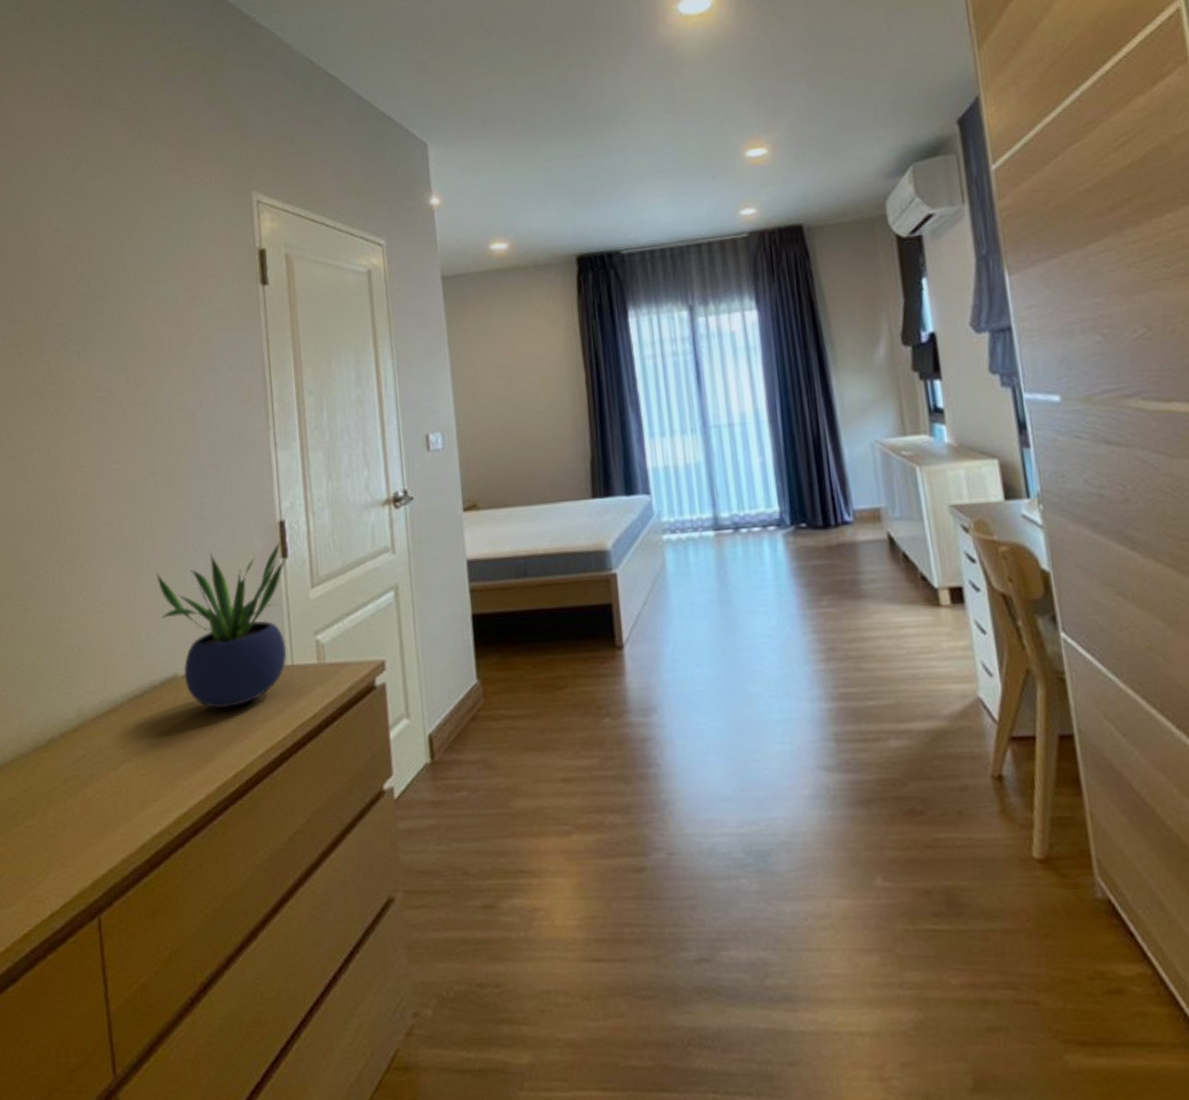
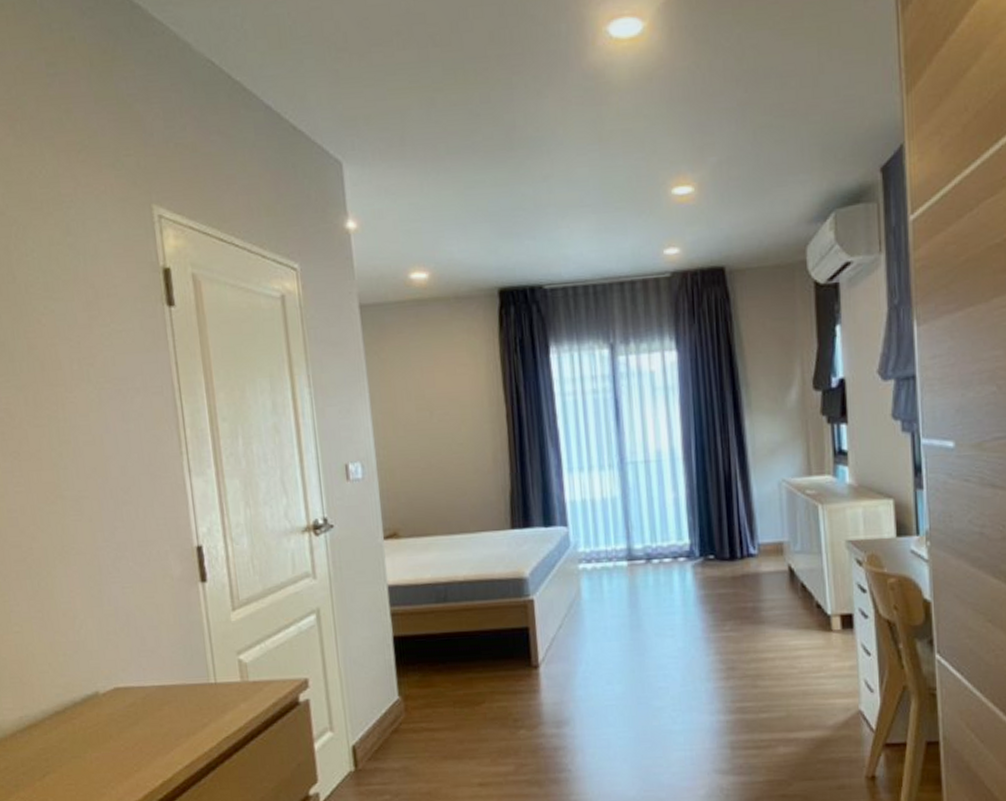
potted plant: present [156,541,287,709] -> none [70,565,210,724]

